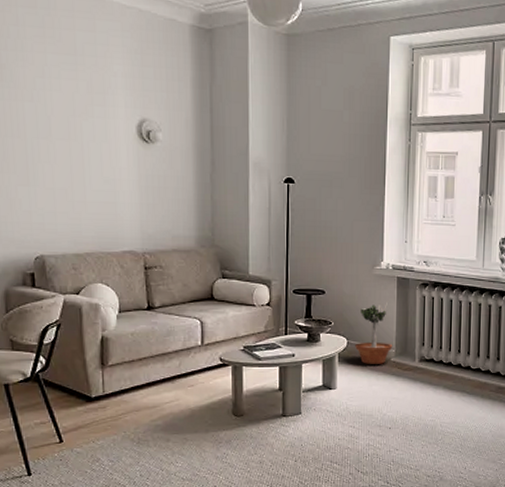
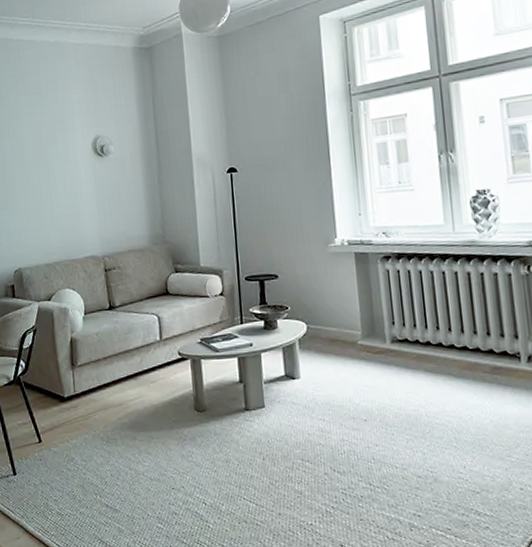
potted tree: present [355,302,393,364] -> none [316,280,359,350]

